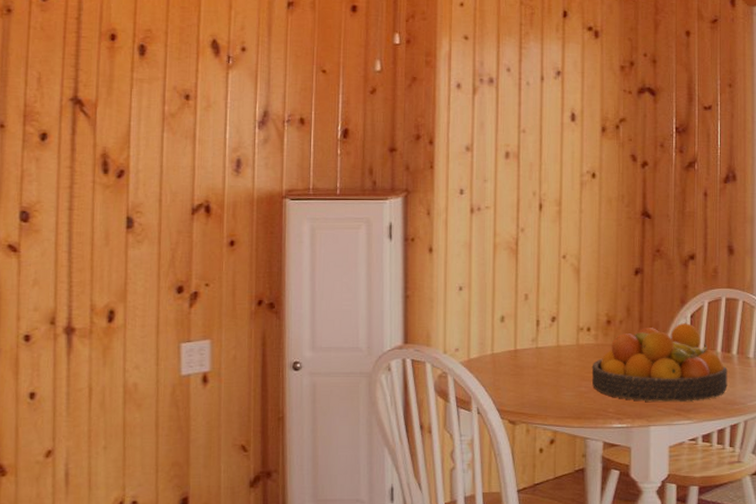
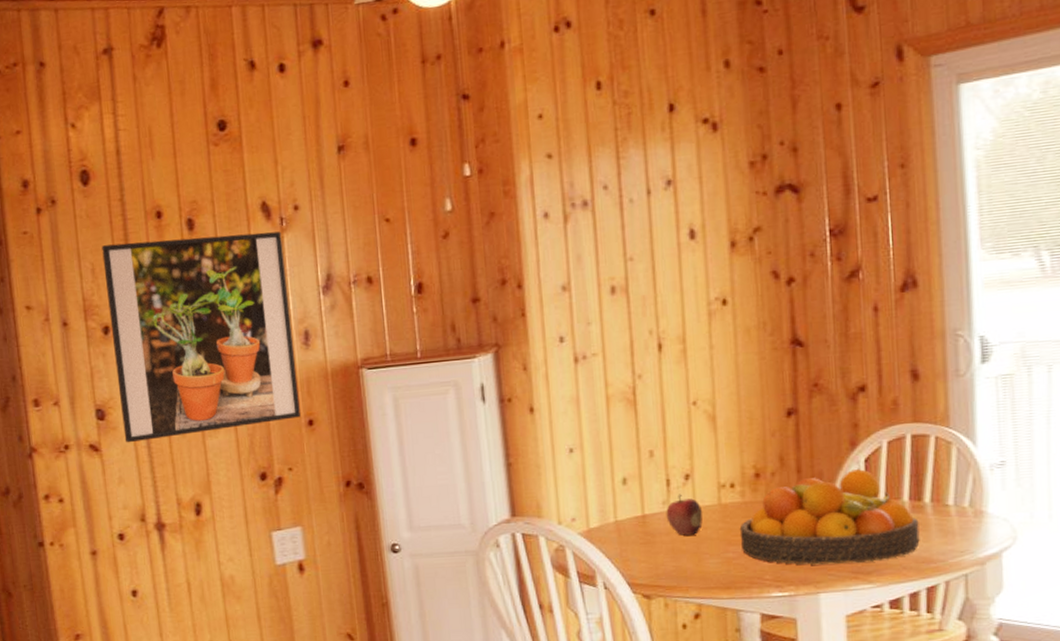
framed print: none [46,58,227,247] -> present [101,231,301,443]
fruit: none [534,333,564,370] -> present [666,494,703,536]

